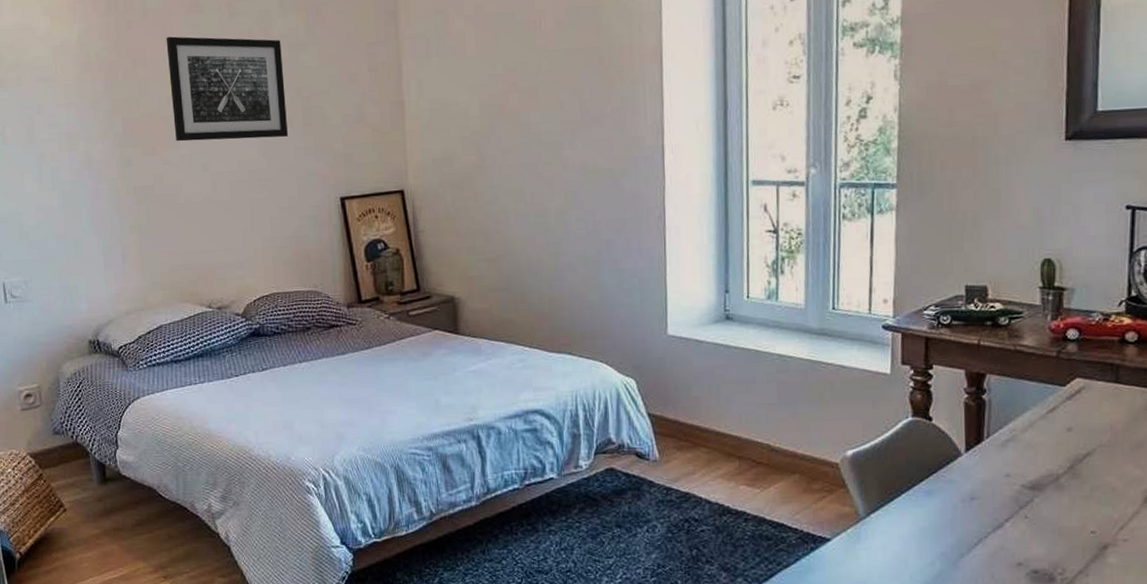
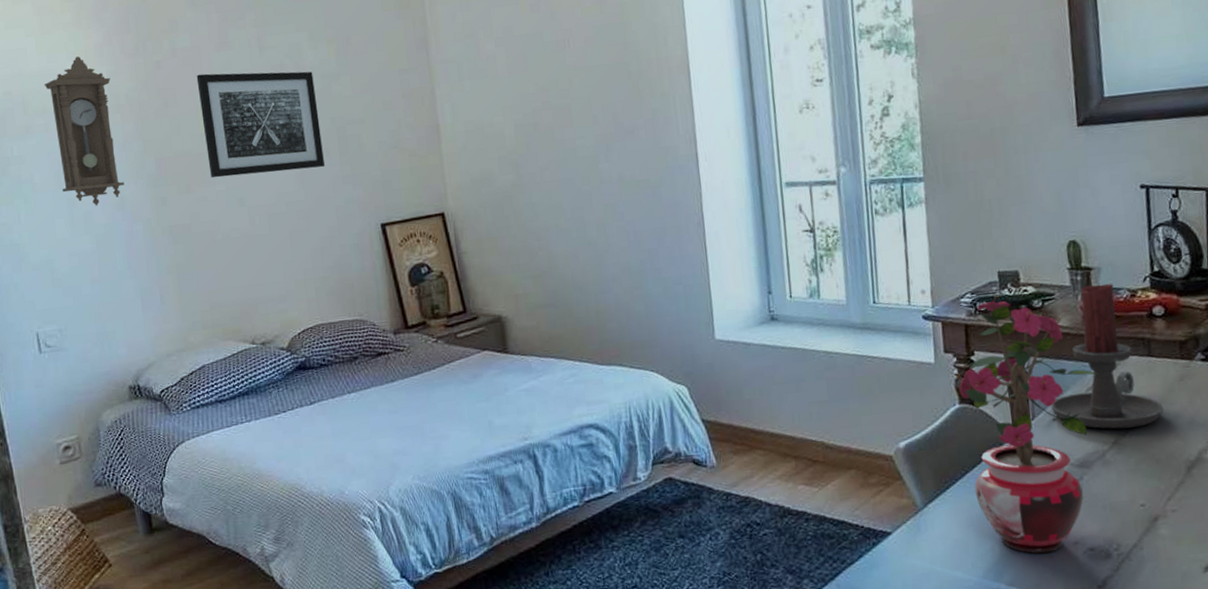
pendulum clock: none [17,12,92,163] -> present [44,56,125,206]
potted plant: none [911,308,1059,572] -> present [956,293,1096,554]
candle holder: none [1008,304,1126,454] -> present [1051,283,1164,429]

